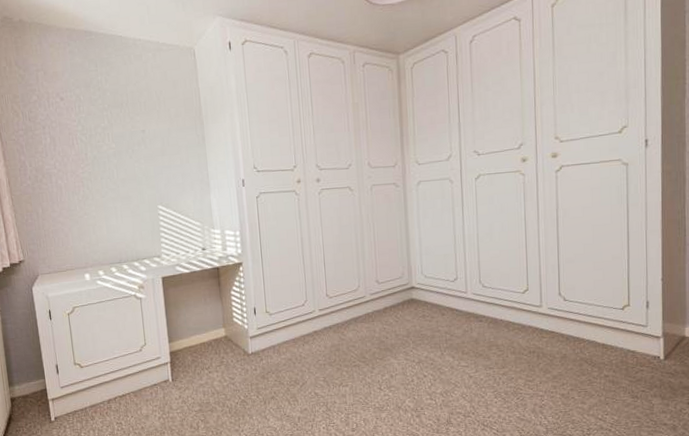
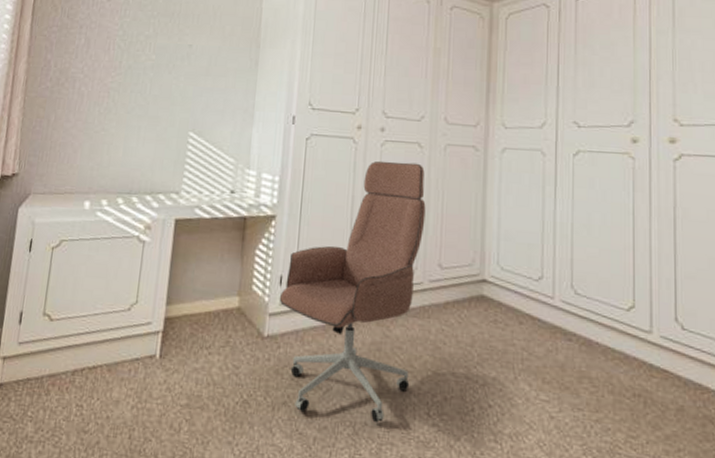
office chair: none [255,204,364,402] -> present [279,160,426,423]

